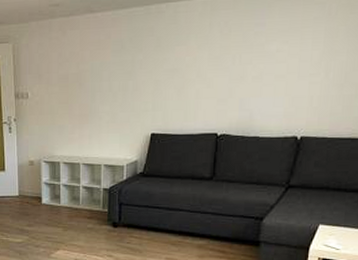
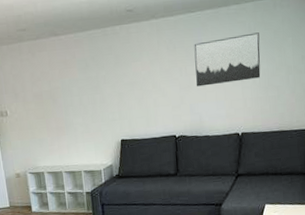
wall art: none [252,16,342,79] -> present [194,32,261,87]

